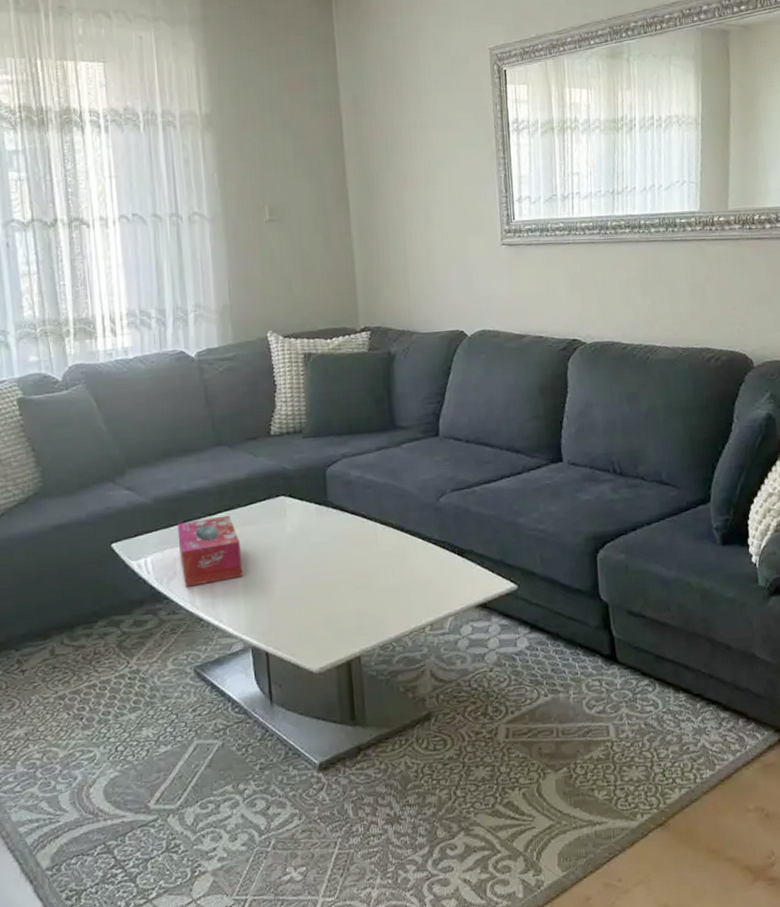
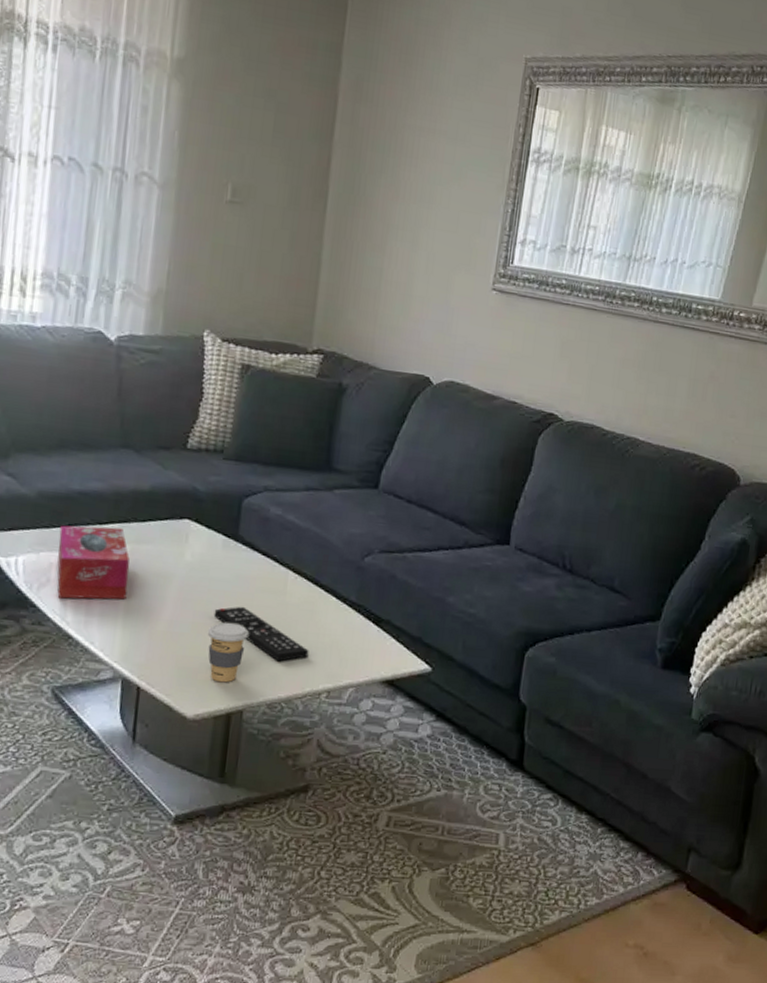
coffee cup: none [317,579,353,635] -> present [207,622,249,683]
remote control: none [319,563,408,606] -> present [213,606,309,662]

